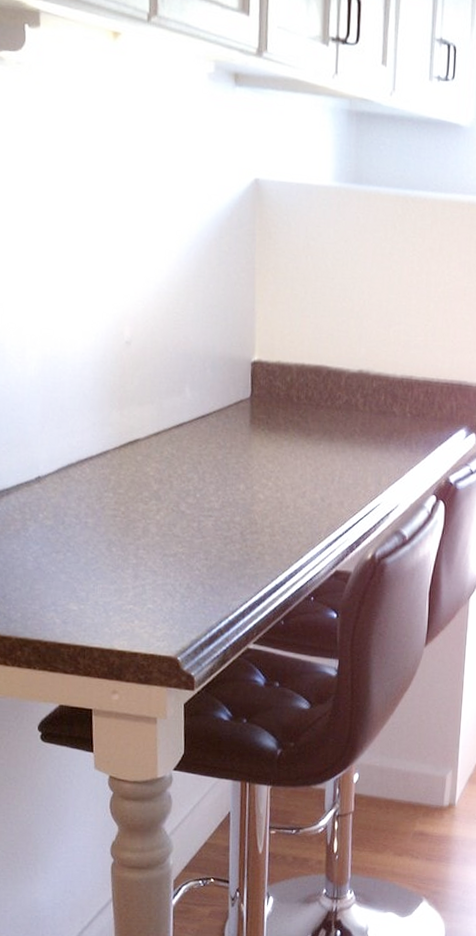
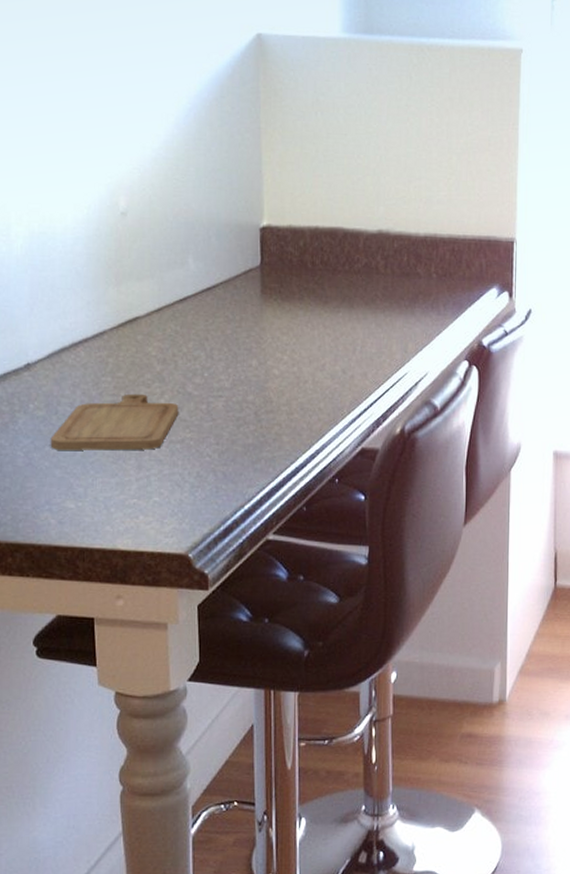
chopping board: none [57,509,173,561] -> present [50,393,179,451]

